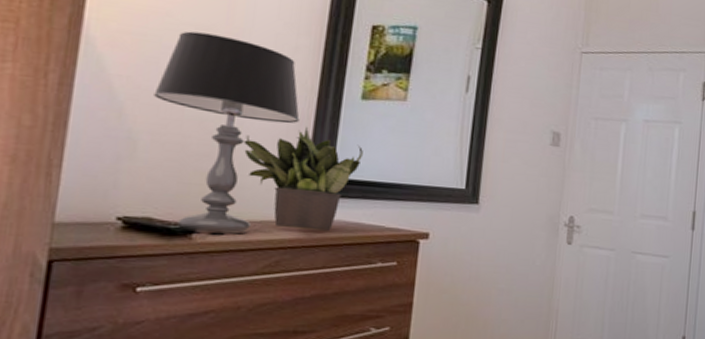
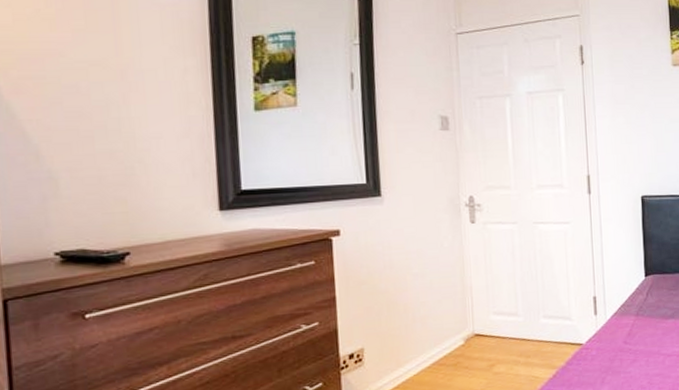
table lamp: present [154,31,300,235] -> none [64,68,201,258]
potted plant: present [243,126,363,231] -> none [153,144,265,243]

